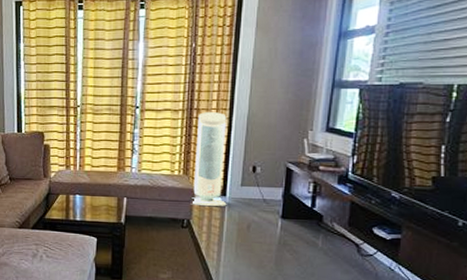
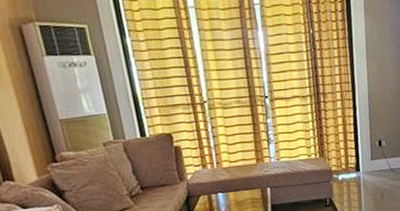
air purifier: present [192,112,227,207] -> none [325,94,362,184]

